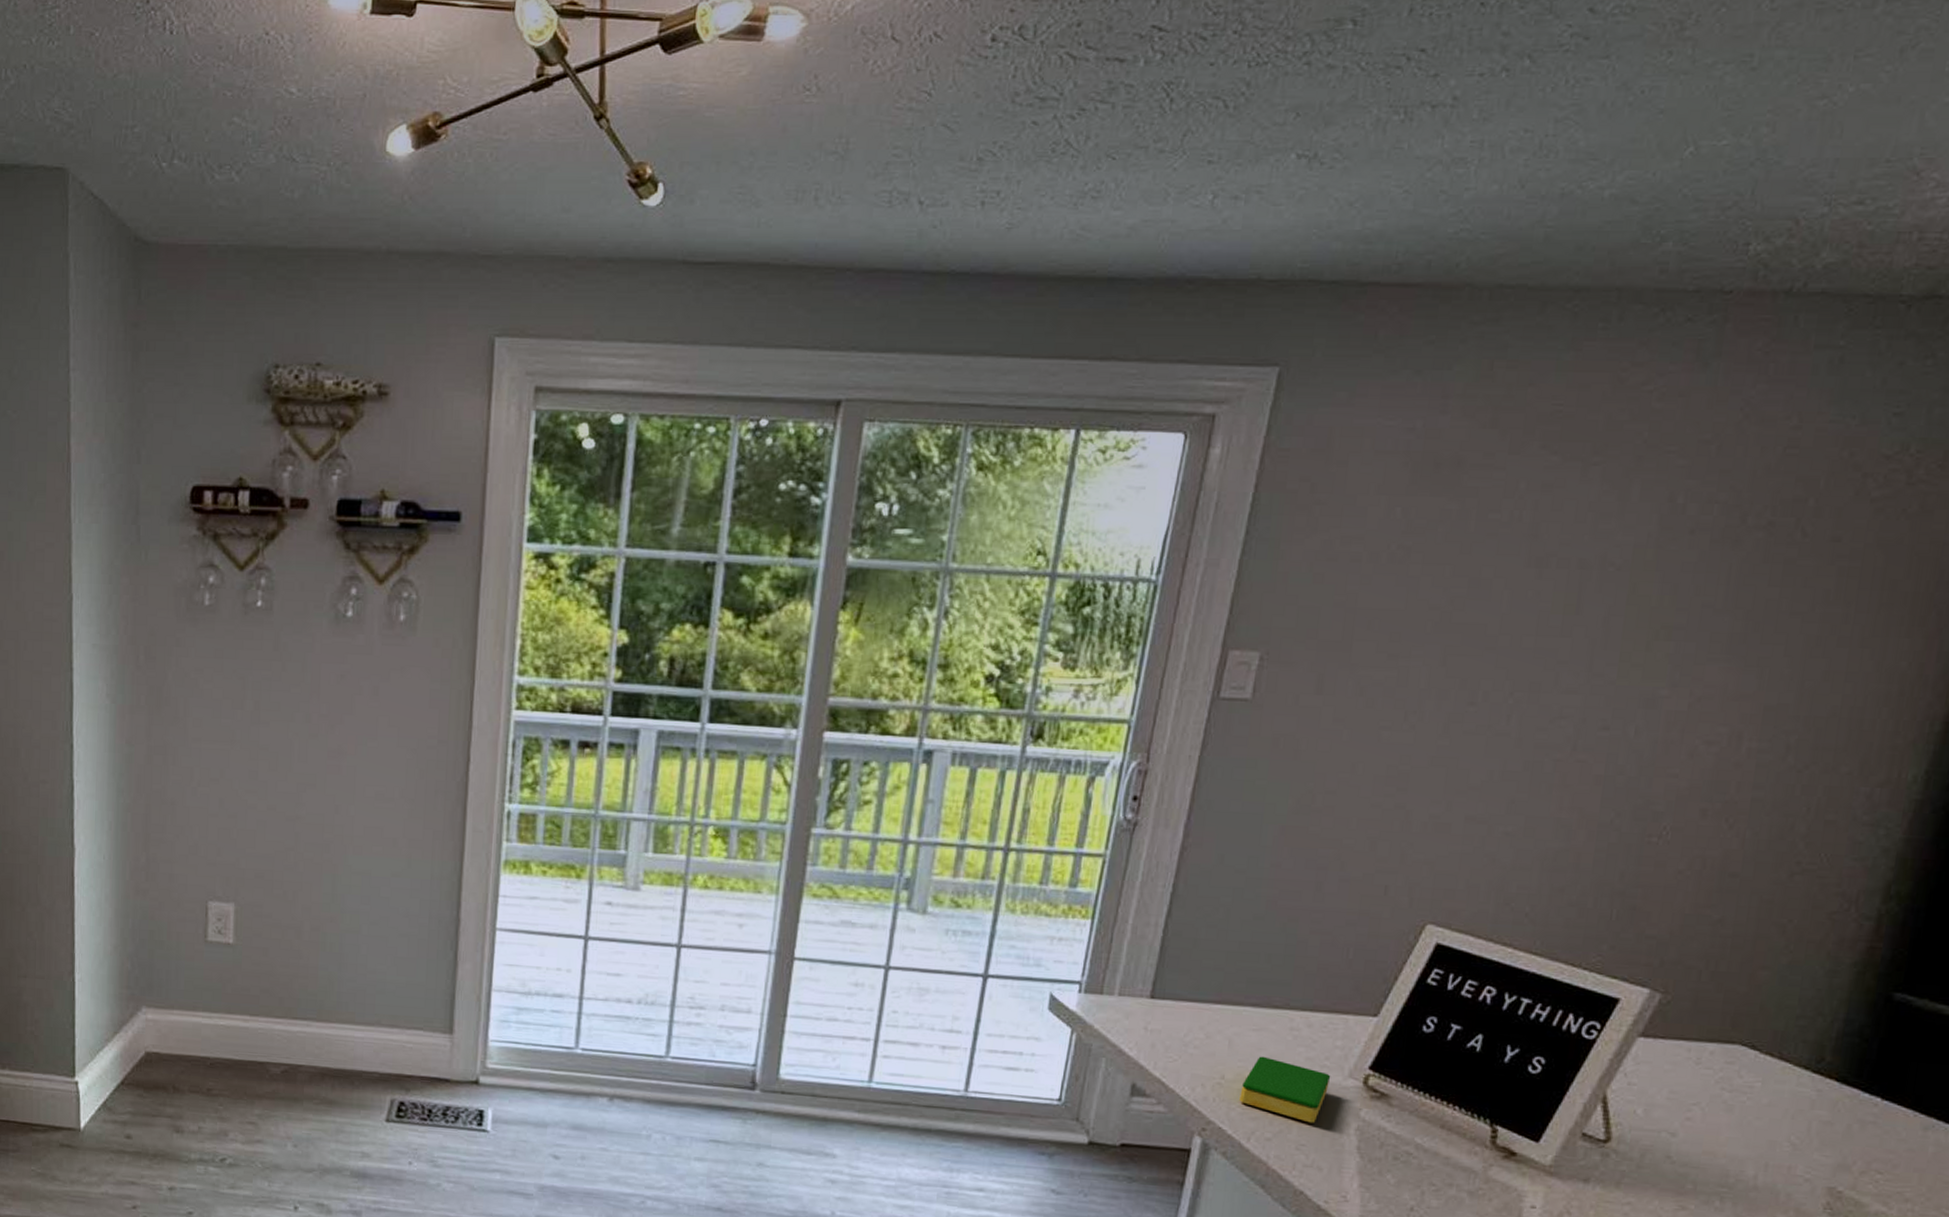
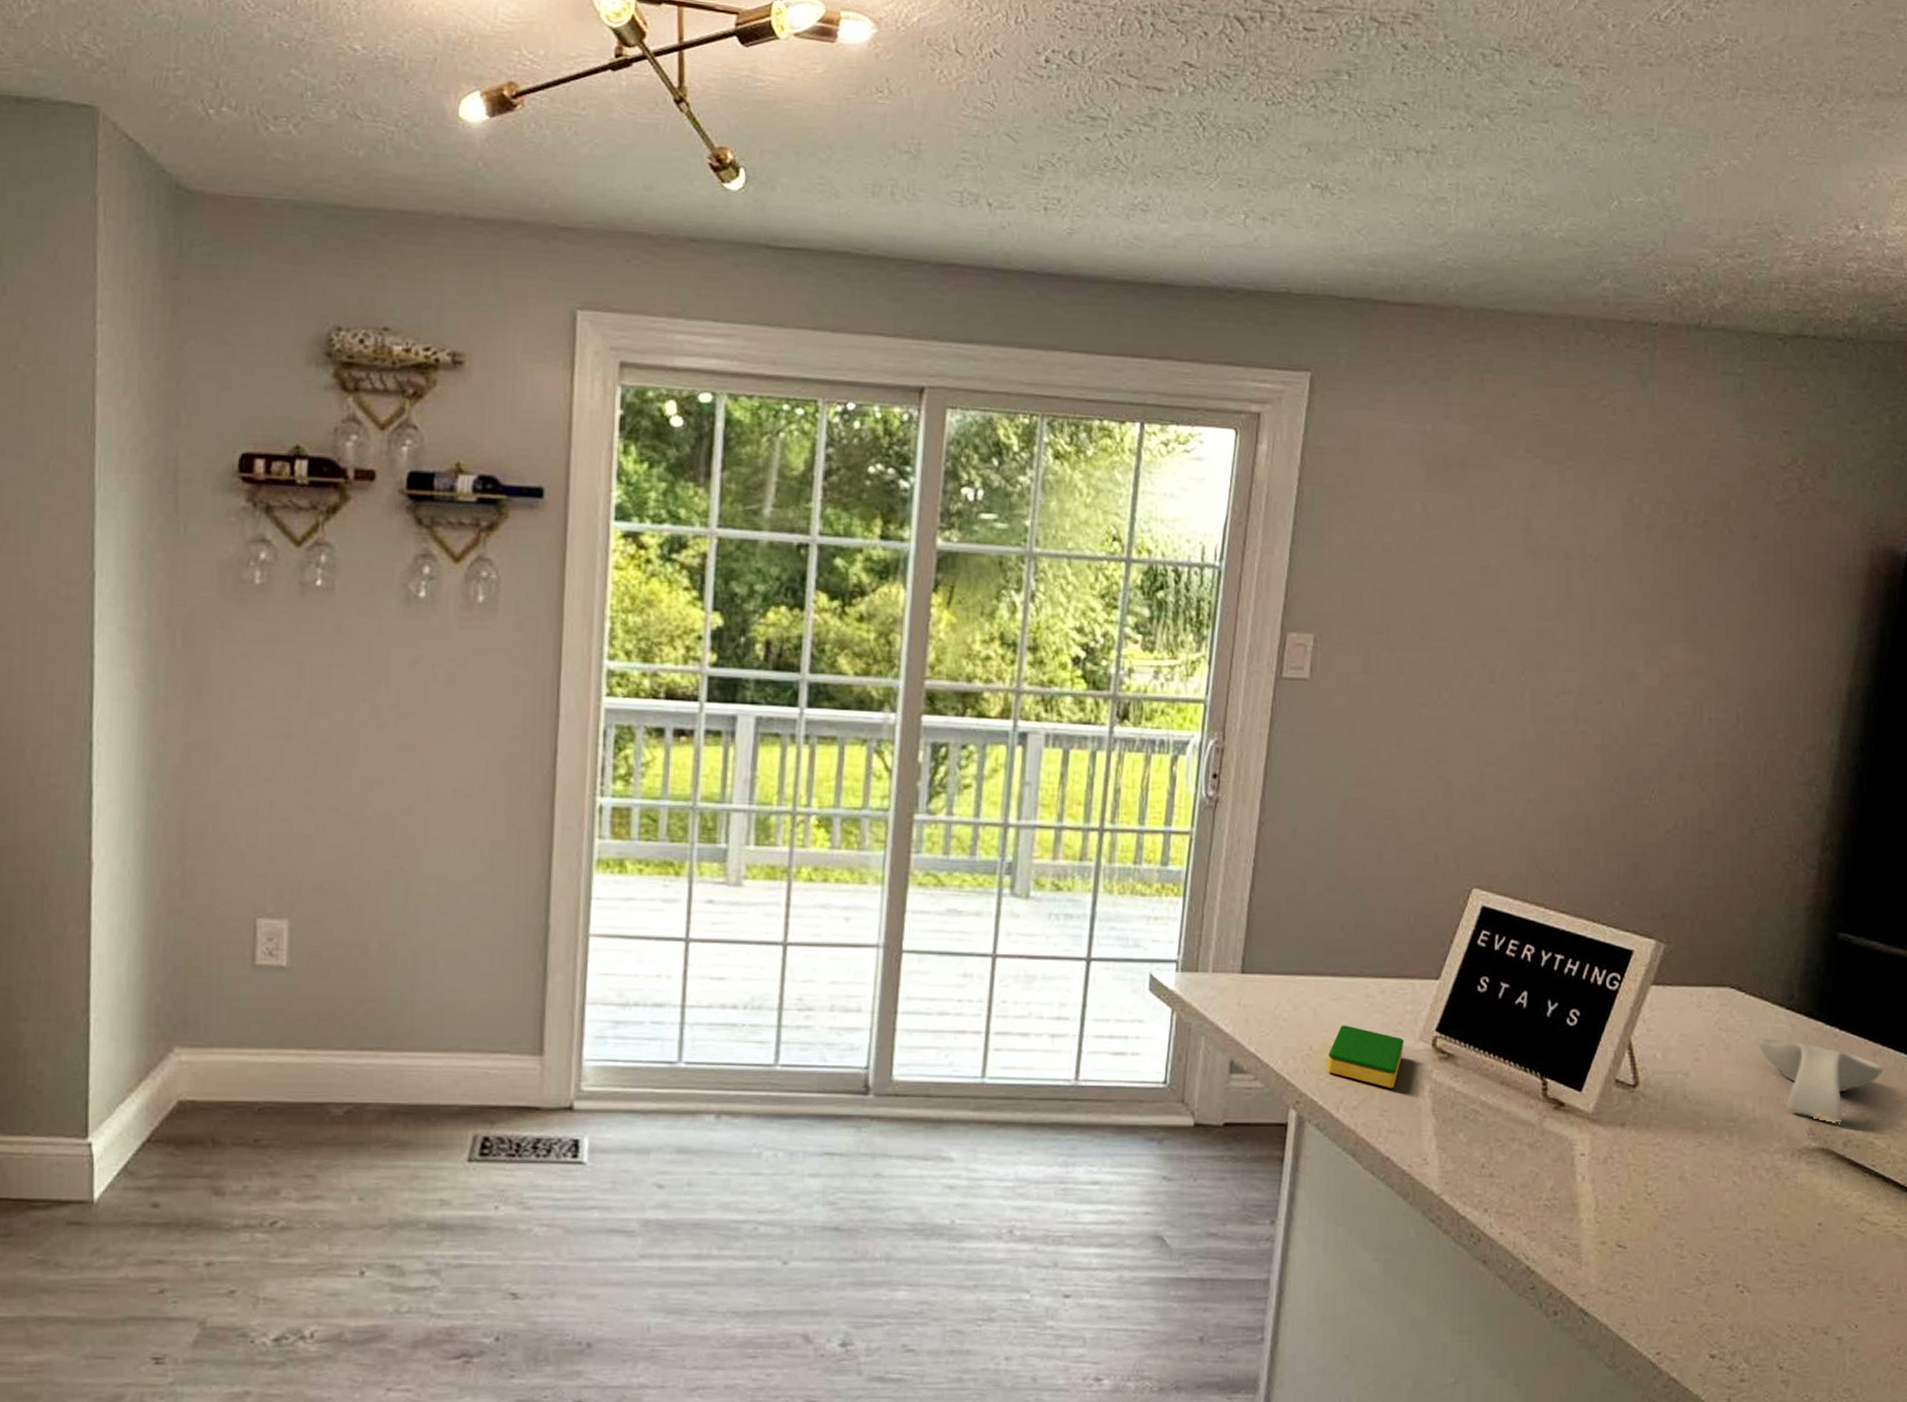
spoon rest: none [1770,1102,1936,1200] -> present [1758,1038,1883,1123]

